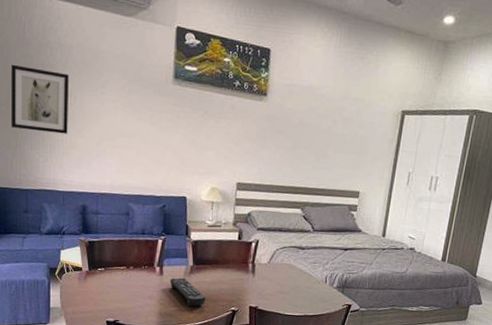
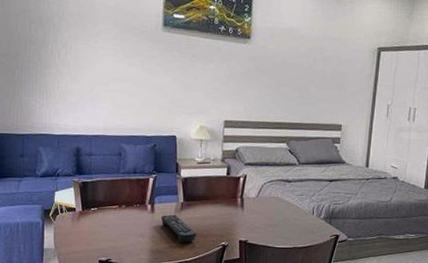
wall art: present [11,64,69,134] -> none [10,18,65,81]

